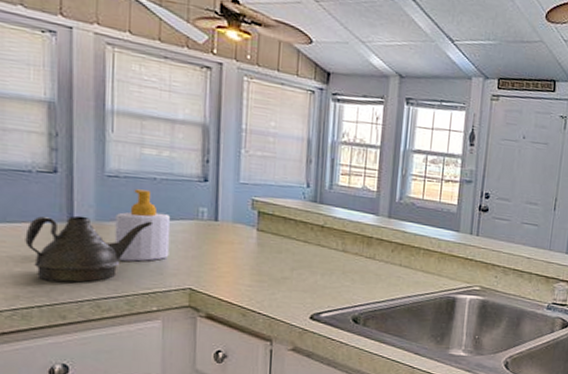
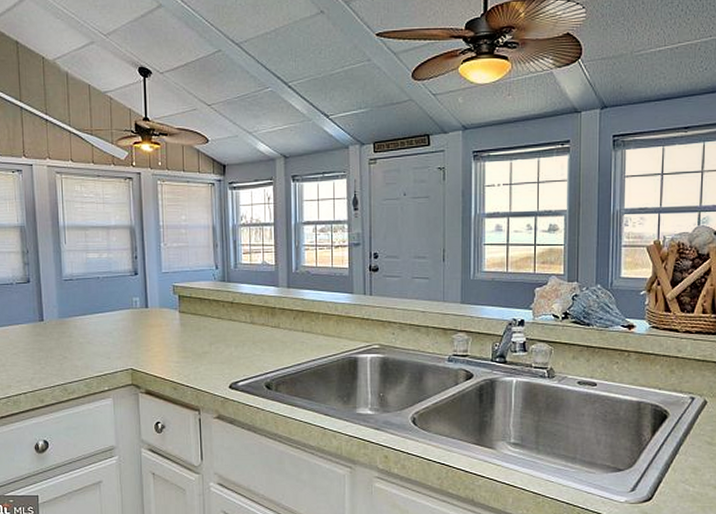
teapot: present [25,215,154,282] -> none [12,314,100,371]
soap bottle: present [114,189,171,262] -> none [72,288,114,349]

